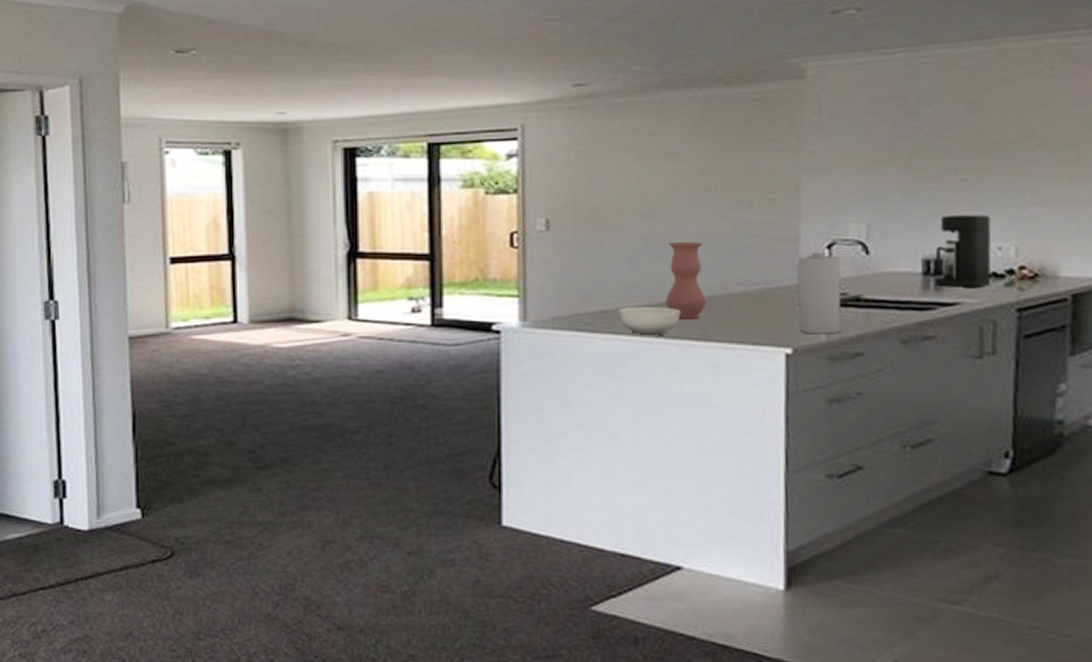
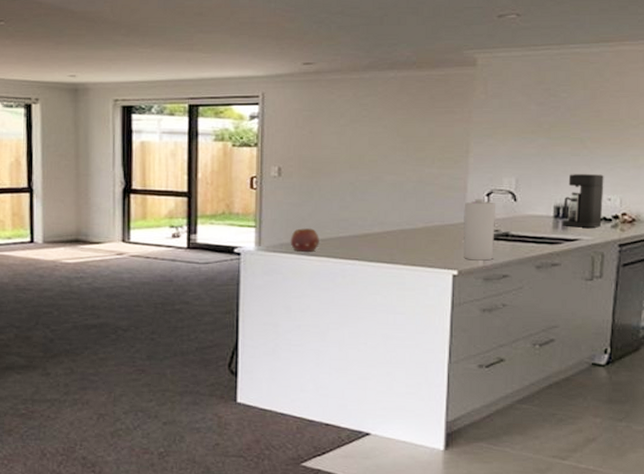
fruit: none [564,297,603,327] -> present [290,228,319,252]
bowl: present [617,307,681,335] -> none [330,237,377,259]
vase: present [664,242,706,319] -> none [365,188,397,247]

